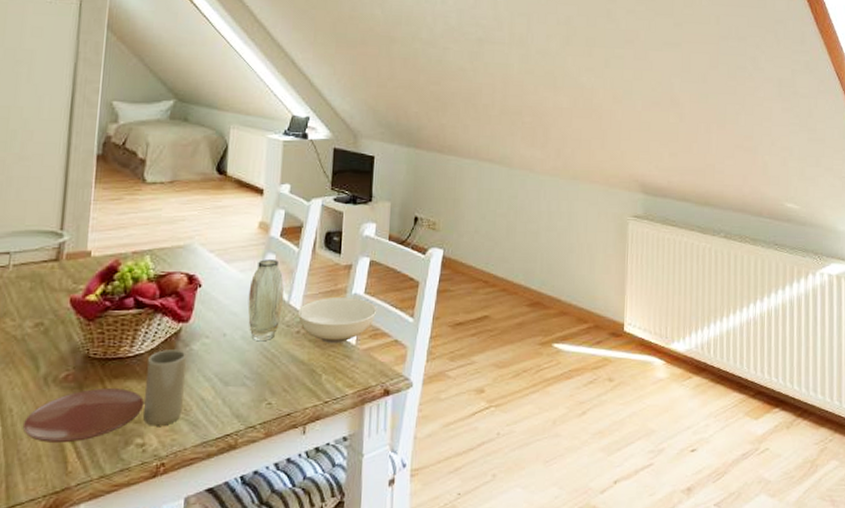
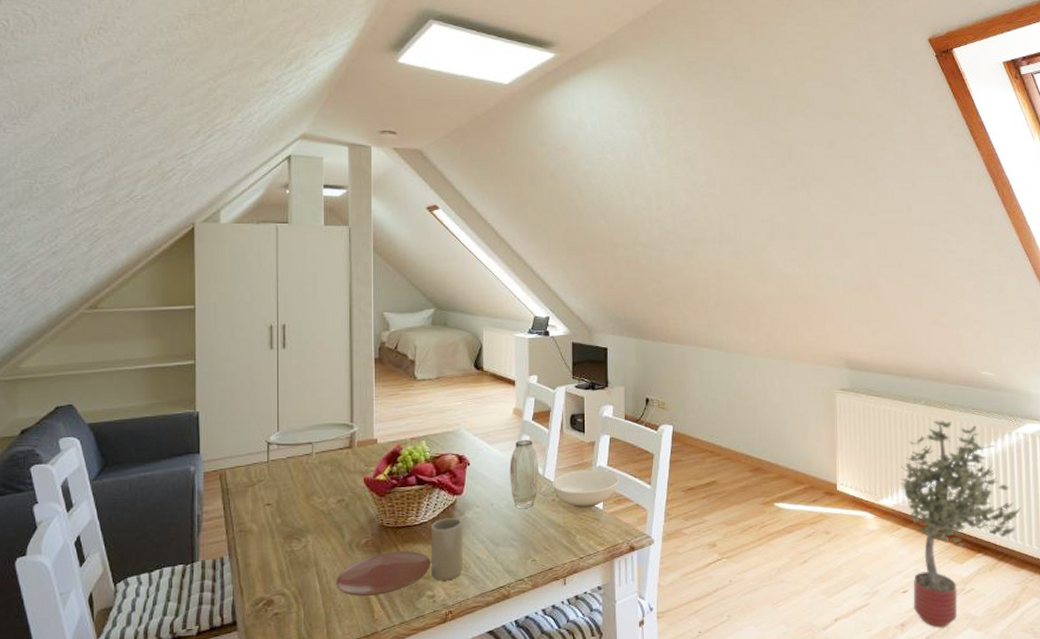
potted tree: none [694,255,823,493] -> present [901,420,1022,628]

